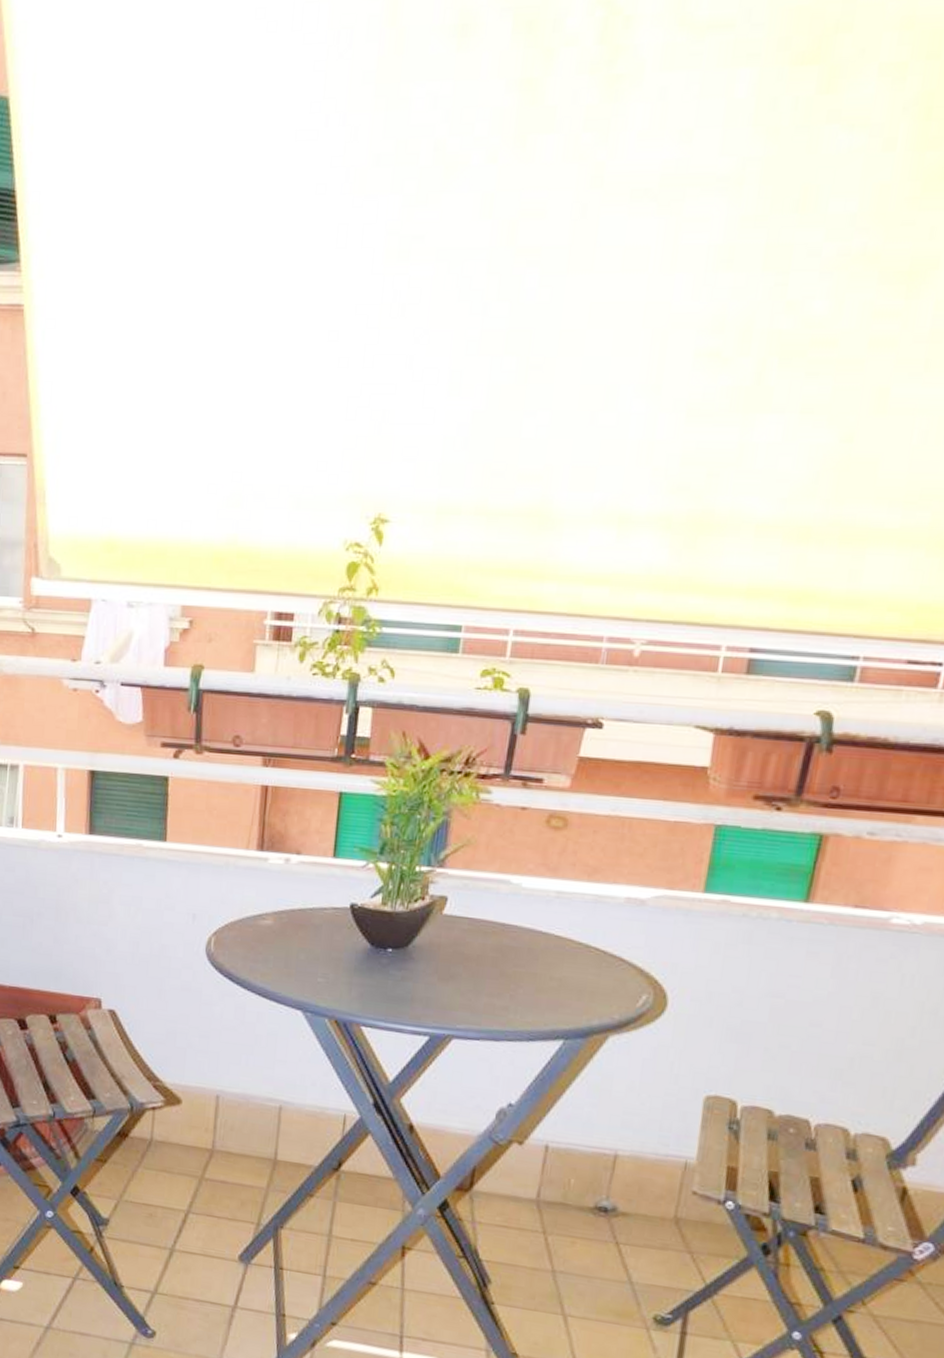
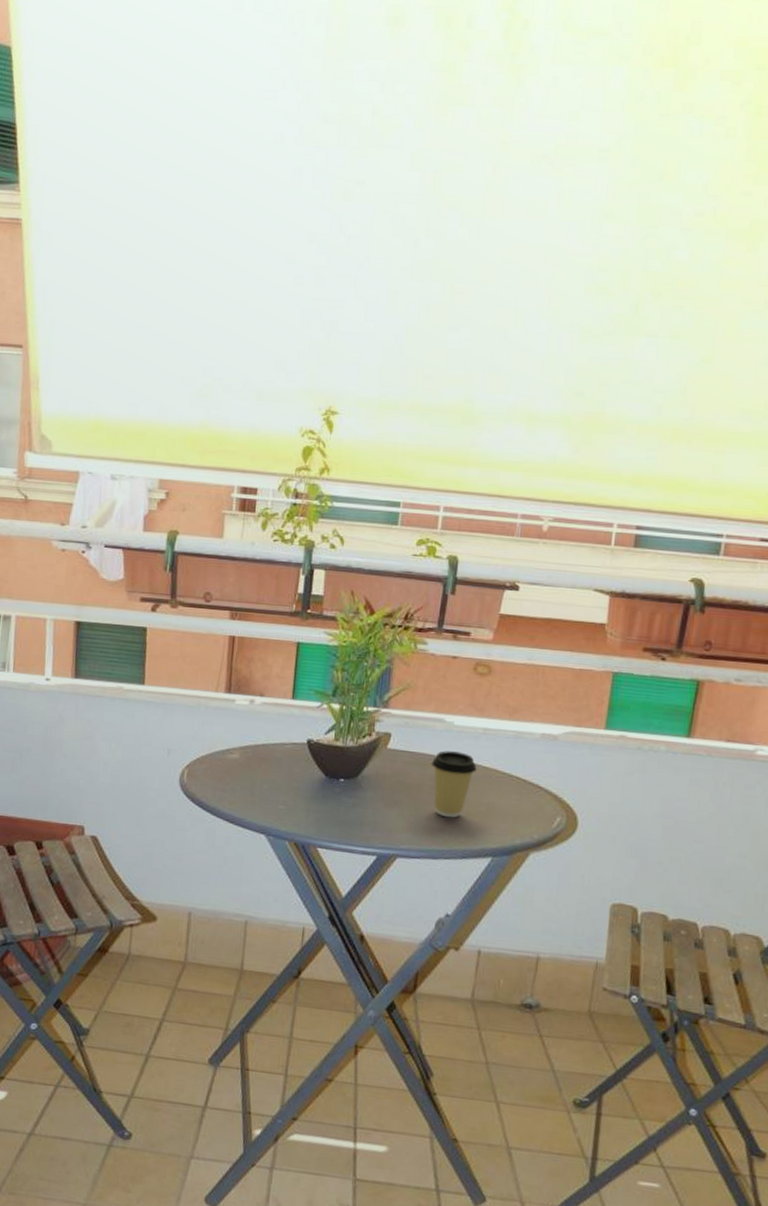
coffee cup: none [493,917,548,995] -> present [431,750,477,818]

